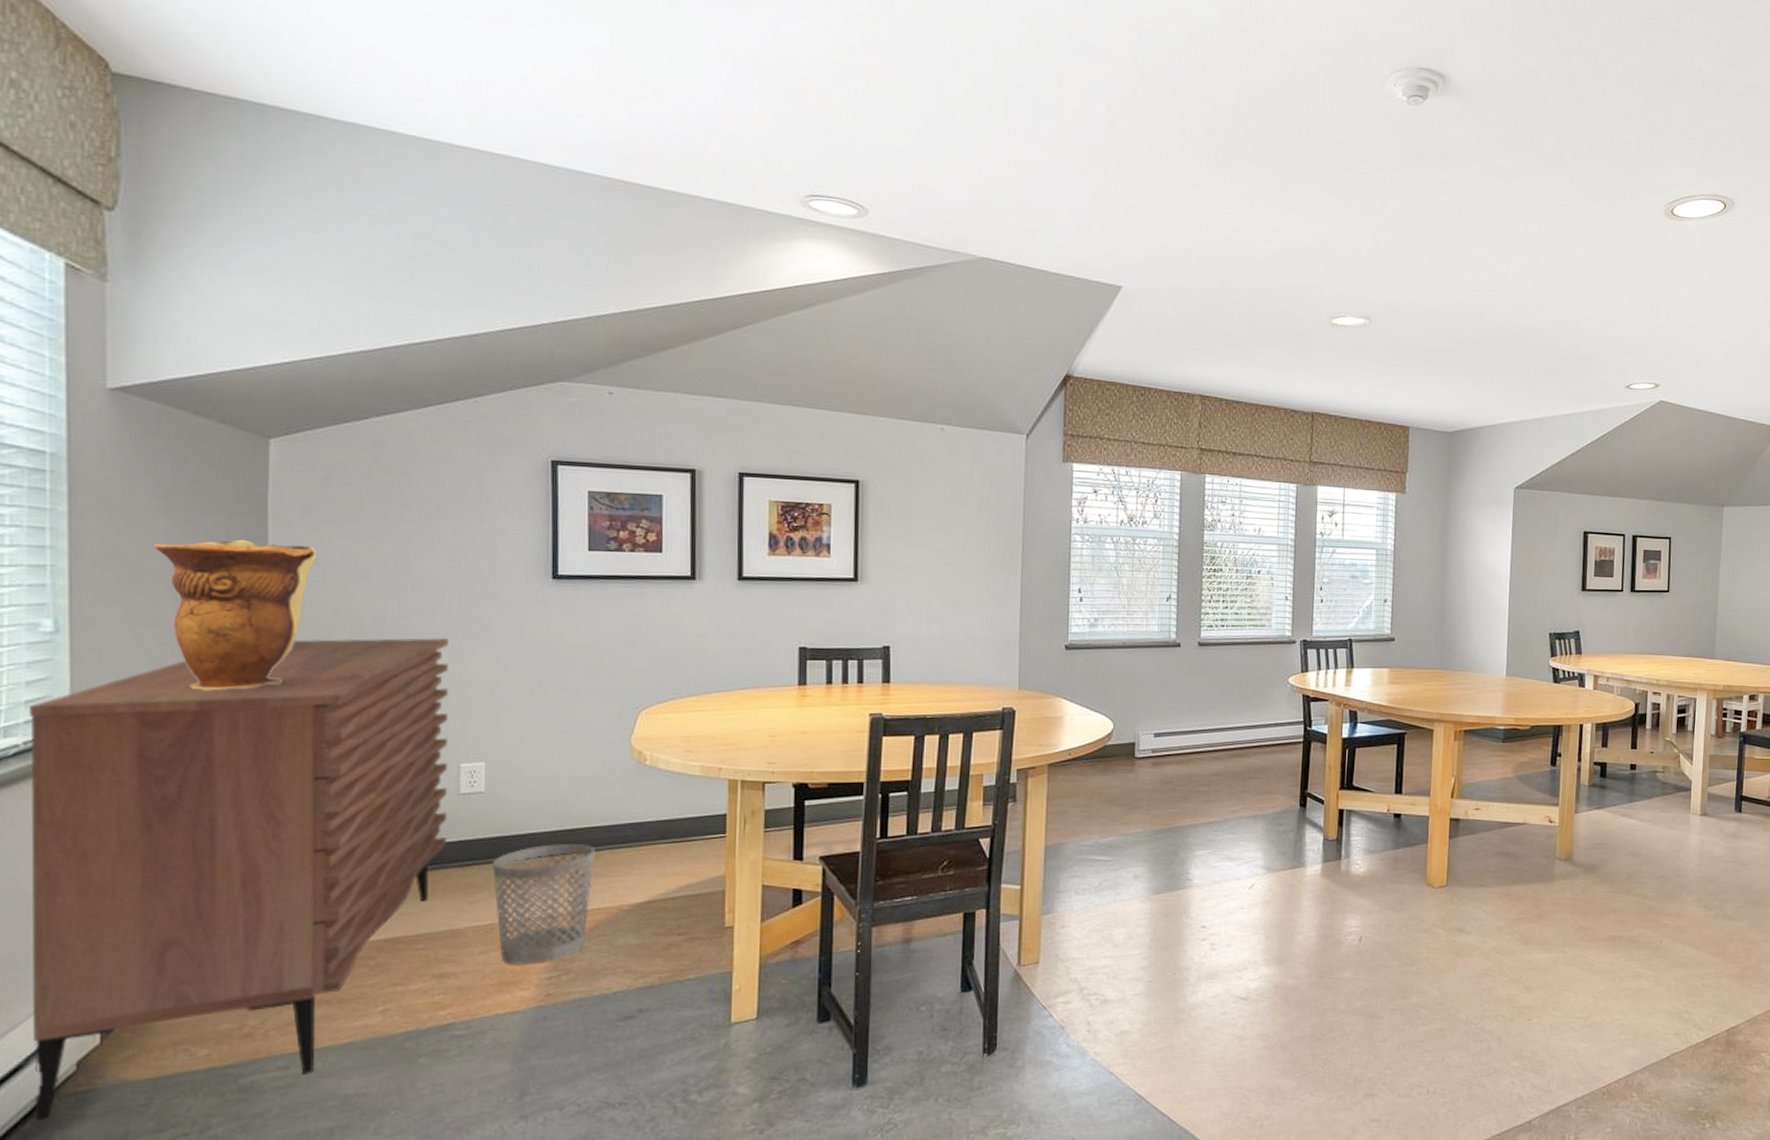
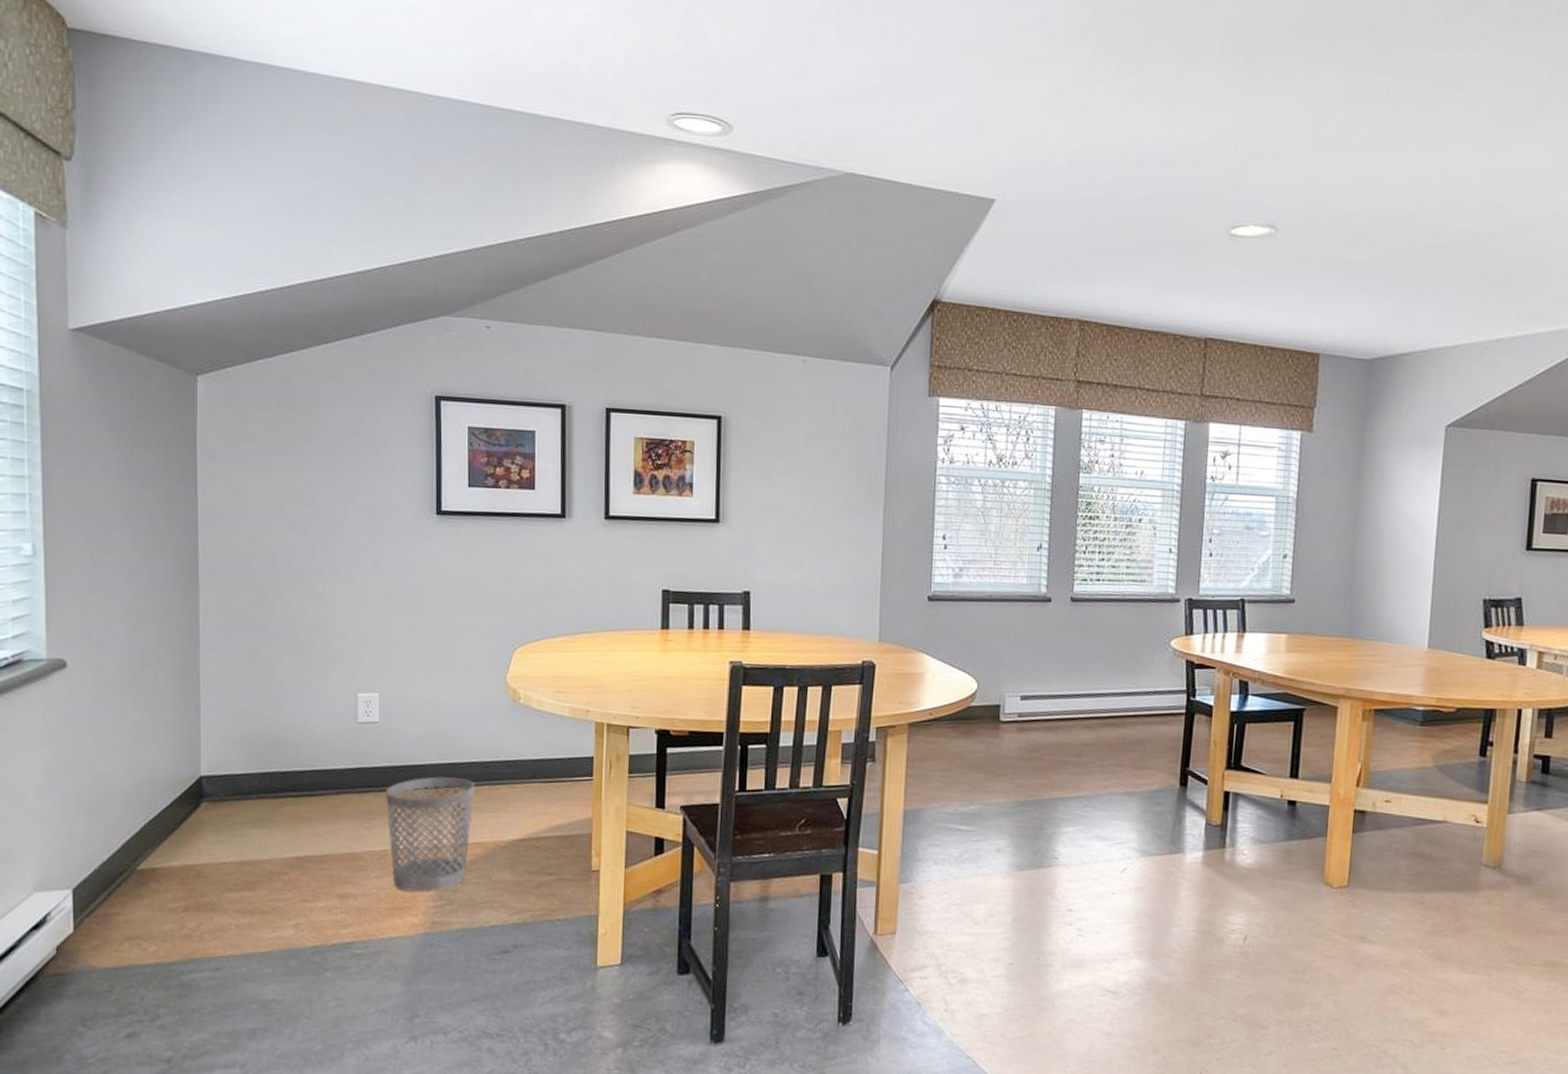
sideboard: present [28,637,448,1122] -> none [14,568,348,997]
decorative vase: present [153,539,317,691] -> none [107,471,237,615]

